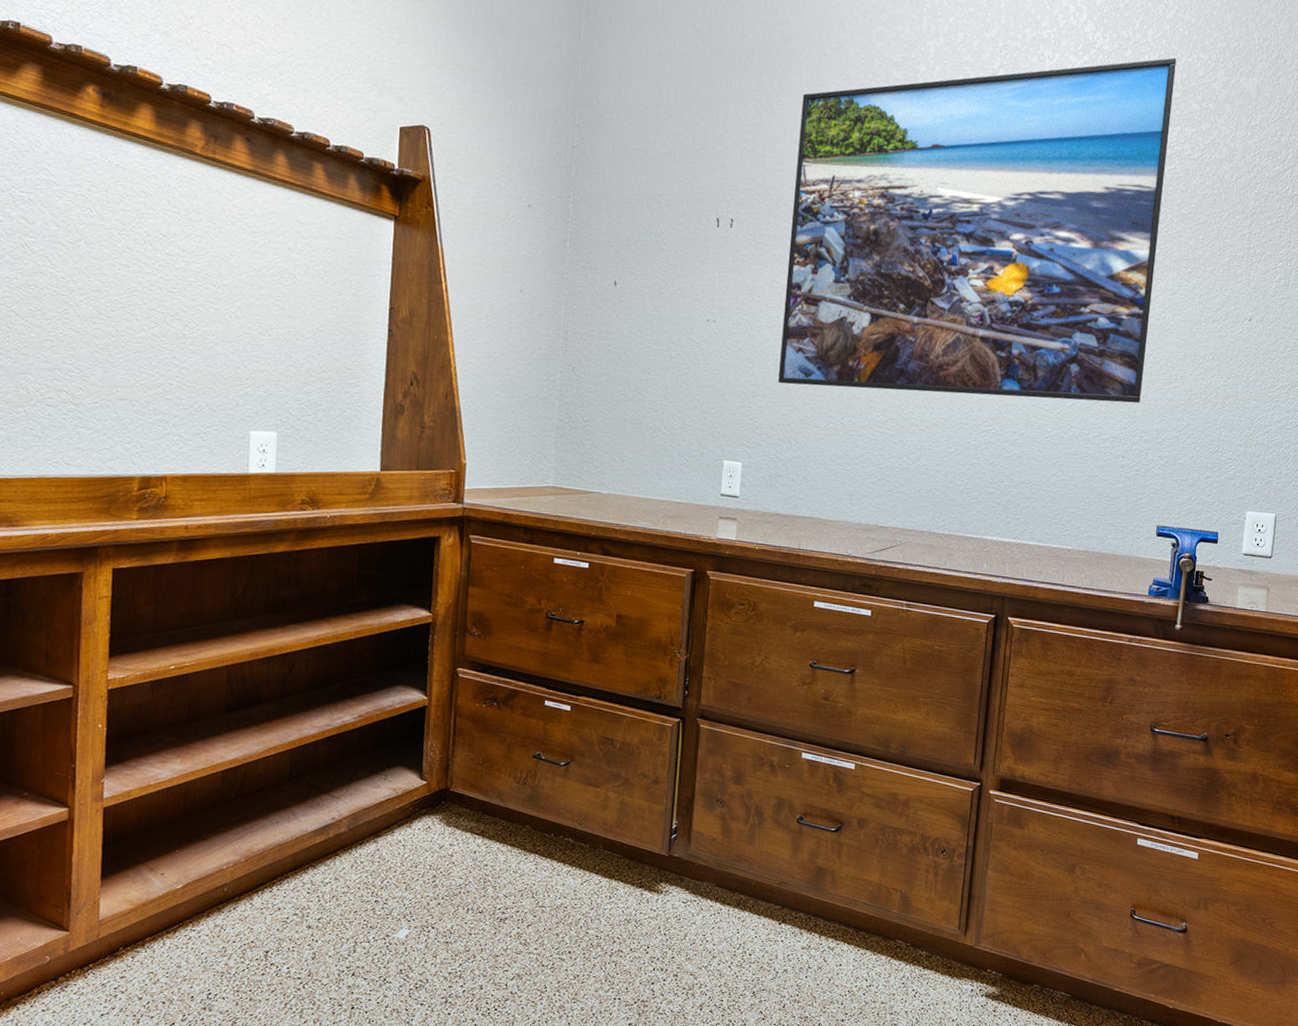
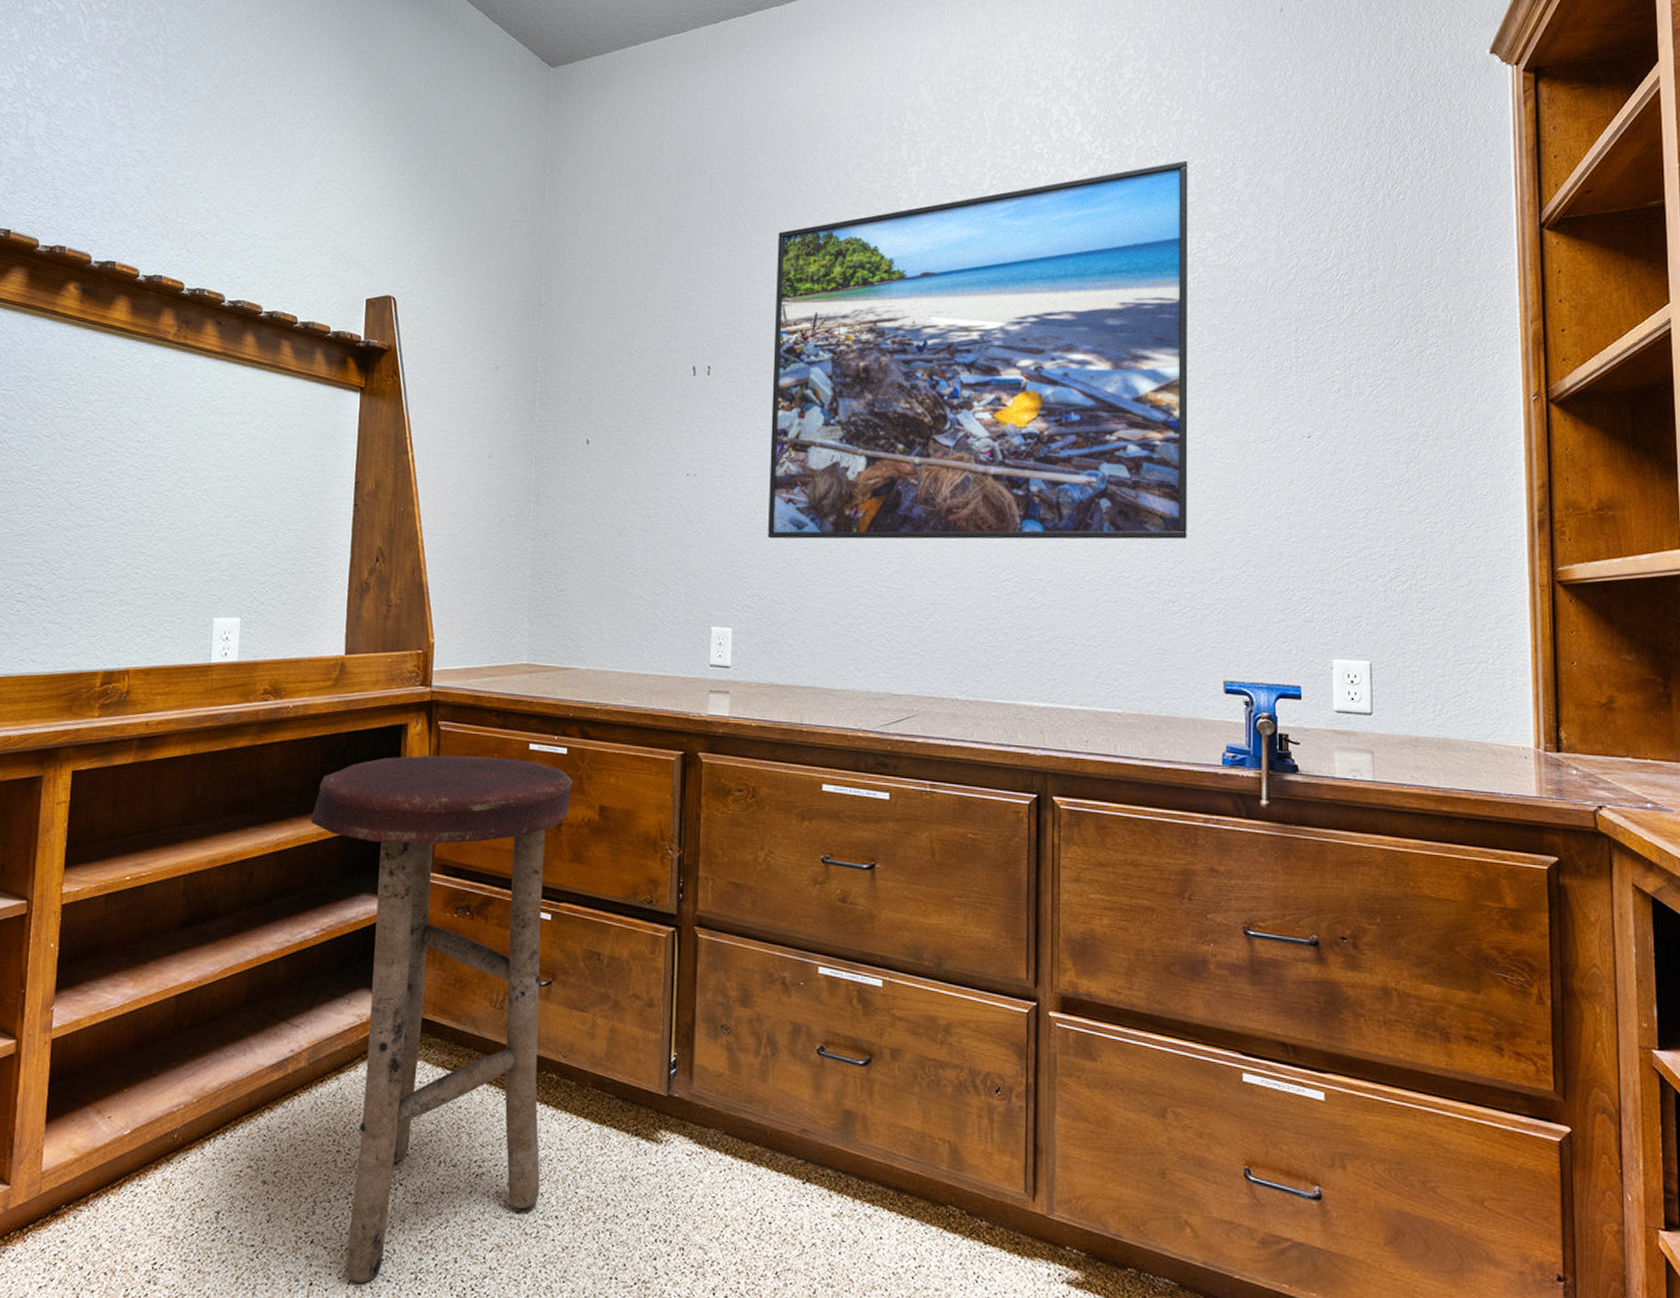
stool: none [348,564,594,1006] -> present [310,755,574,1283]

